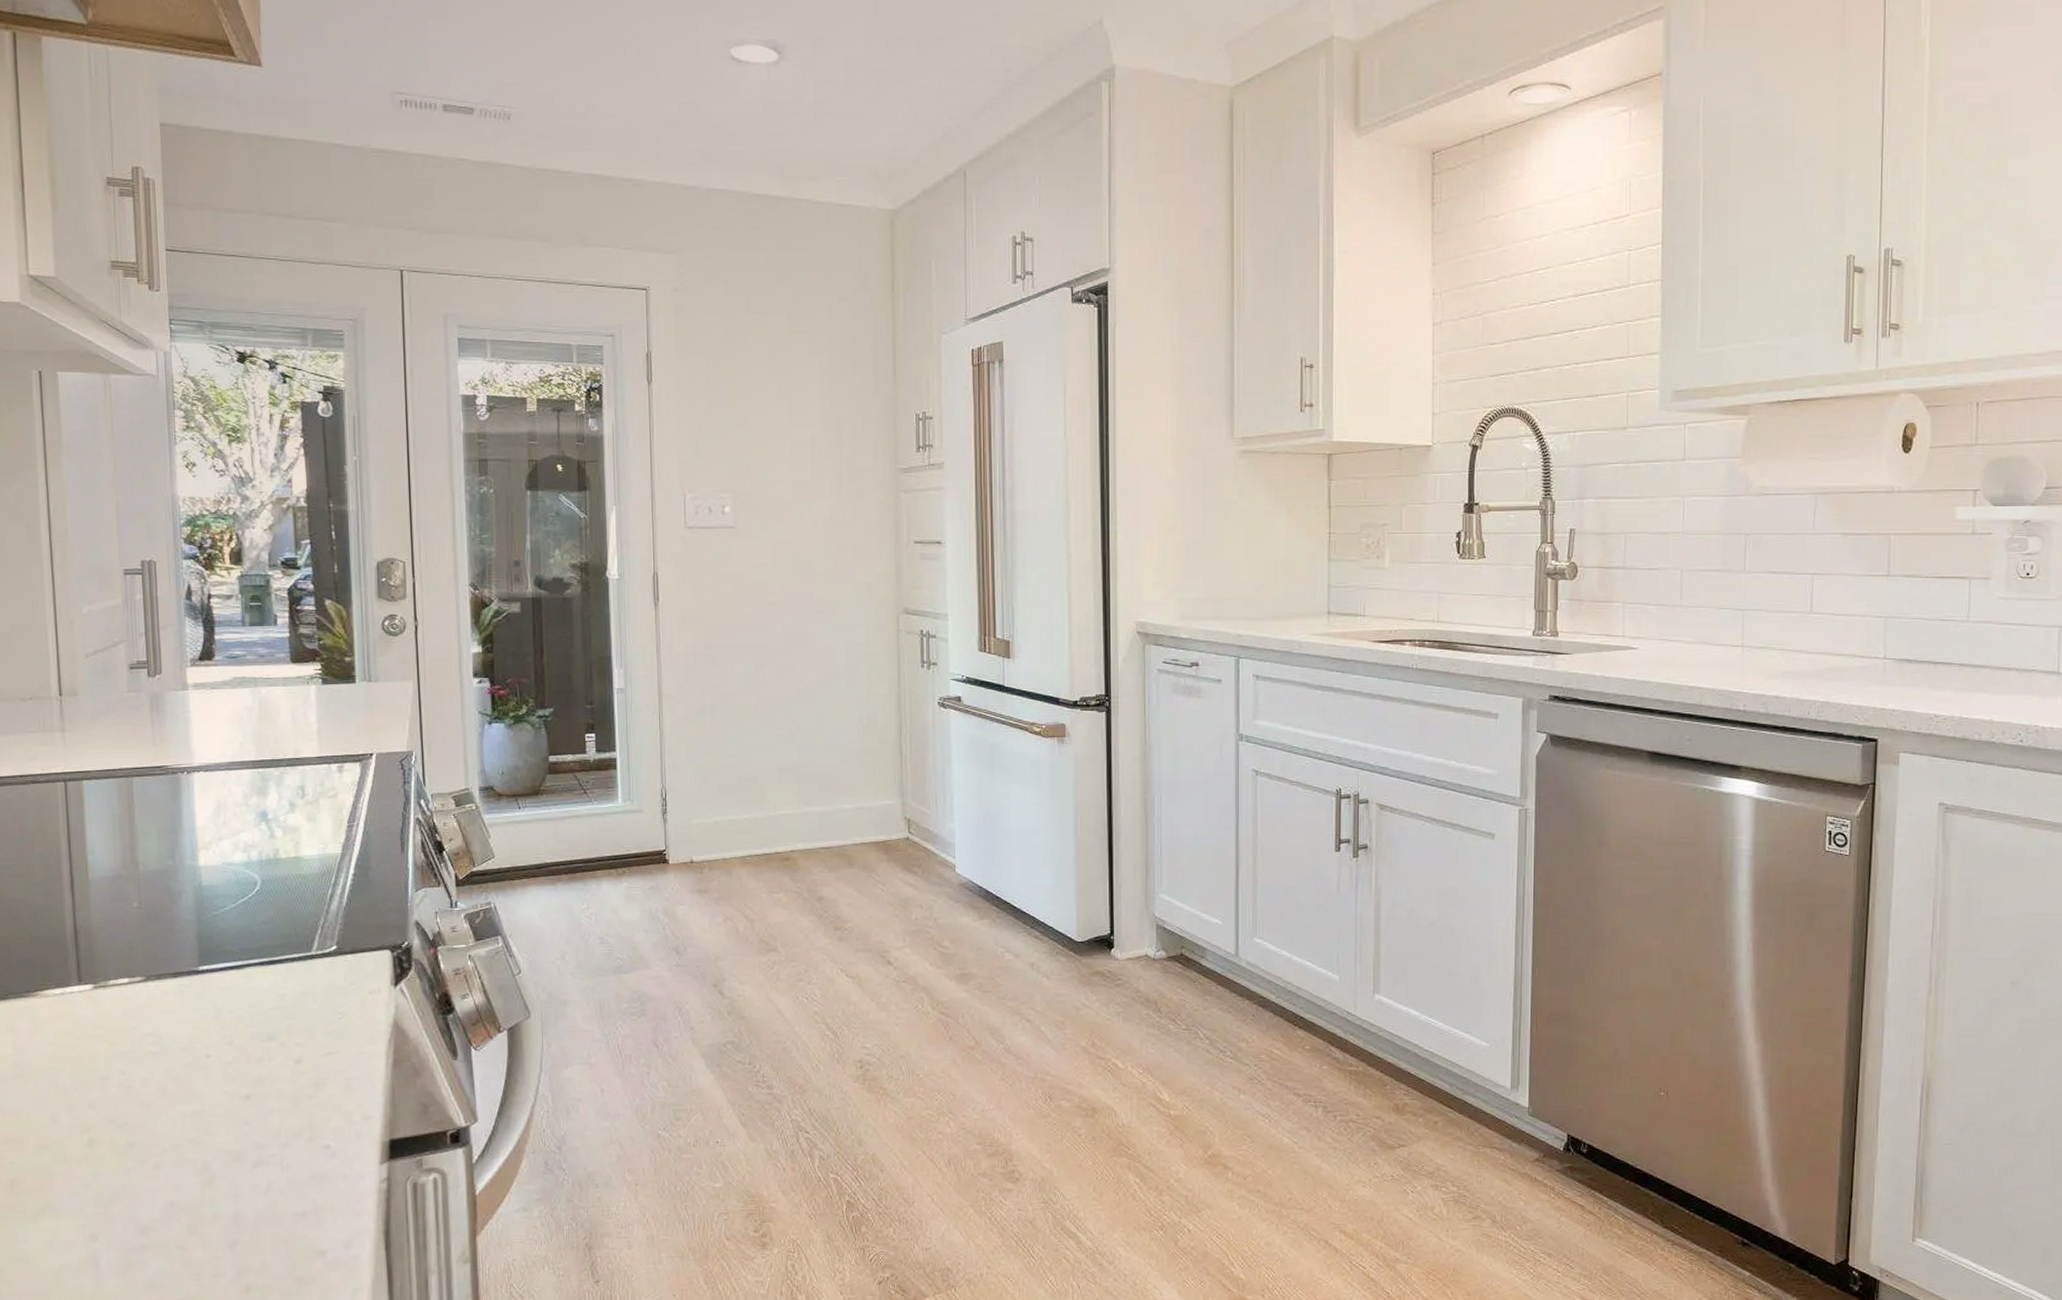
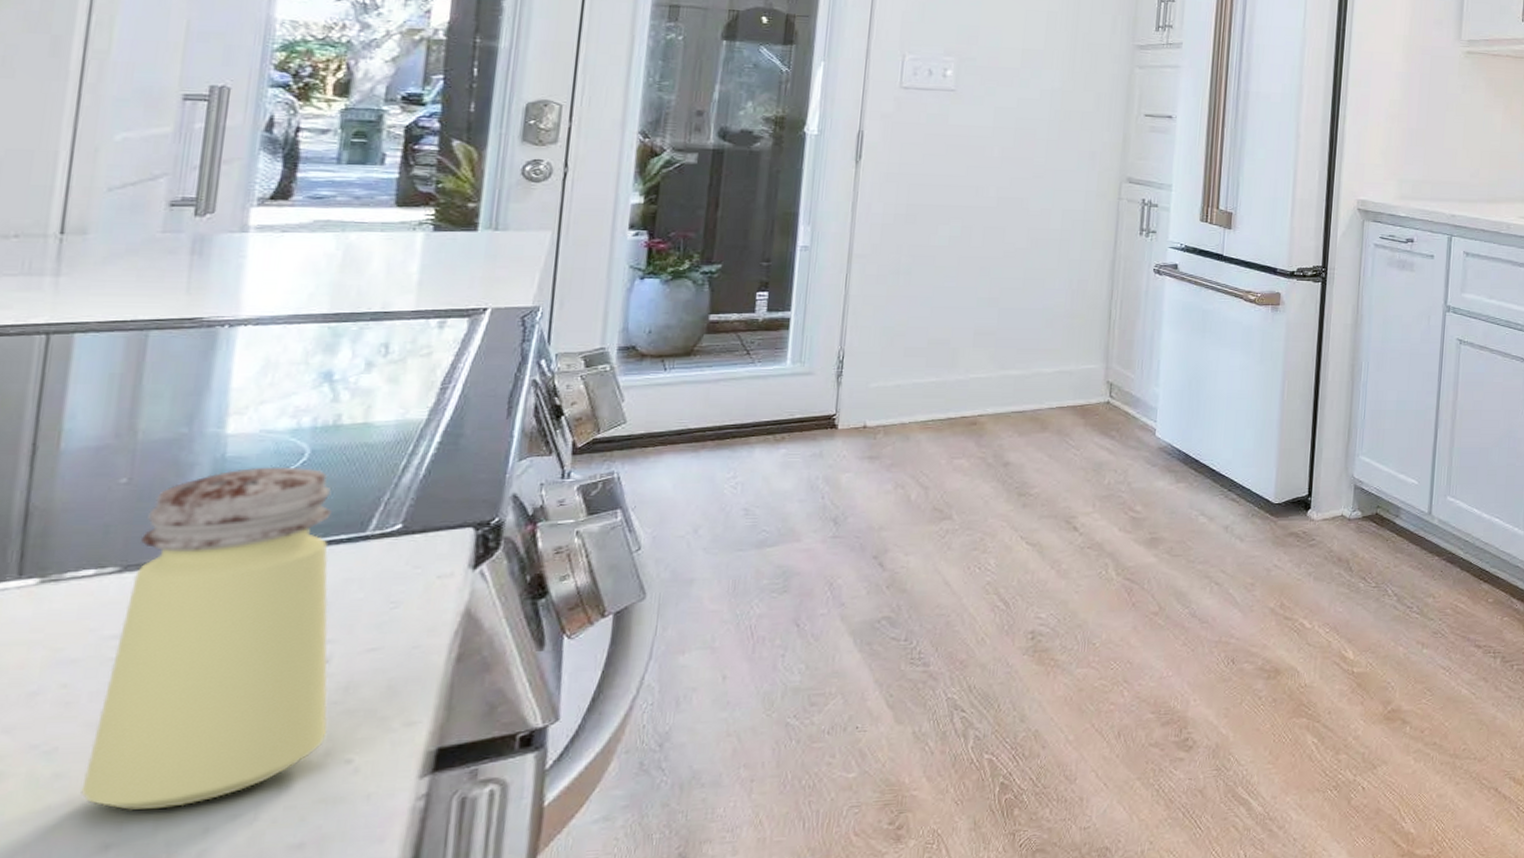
saltshaker: none [148,894,308,1177] -> present [81,466,332,810]

